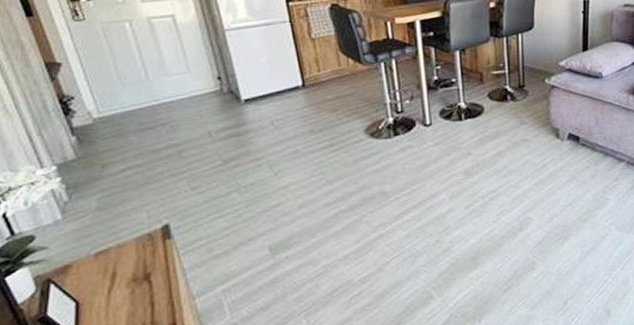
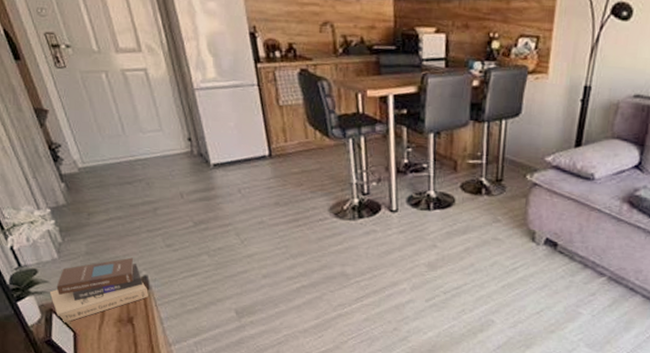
books: none [48,206,170,294] -> present [49,257,148,324]

